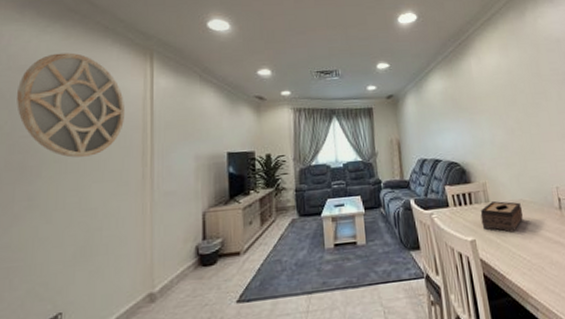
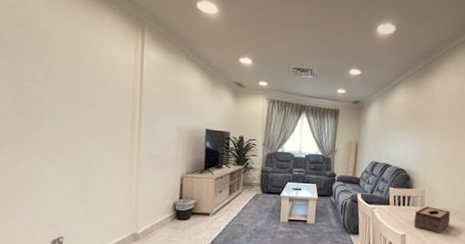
home mirror: present [16,52,126,158] -> none [19,11,118,114]

